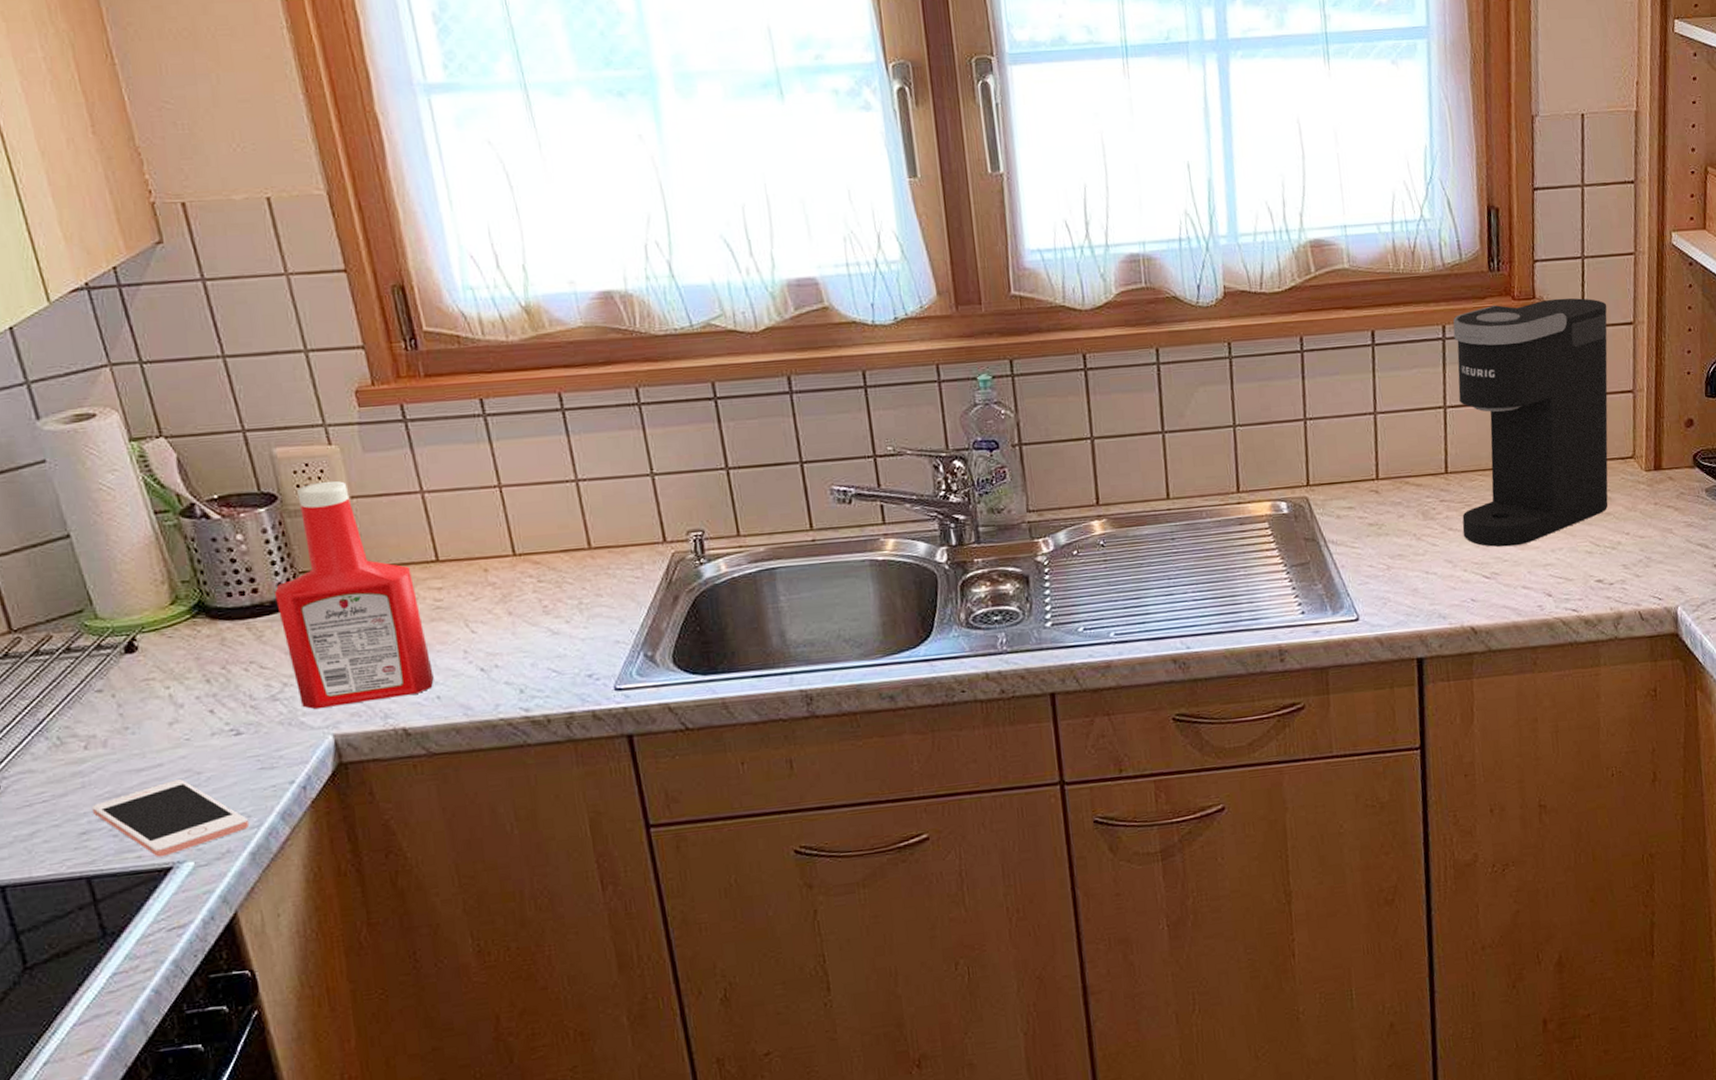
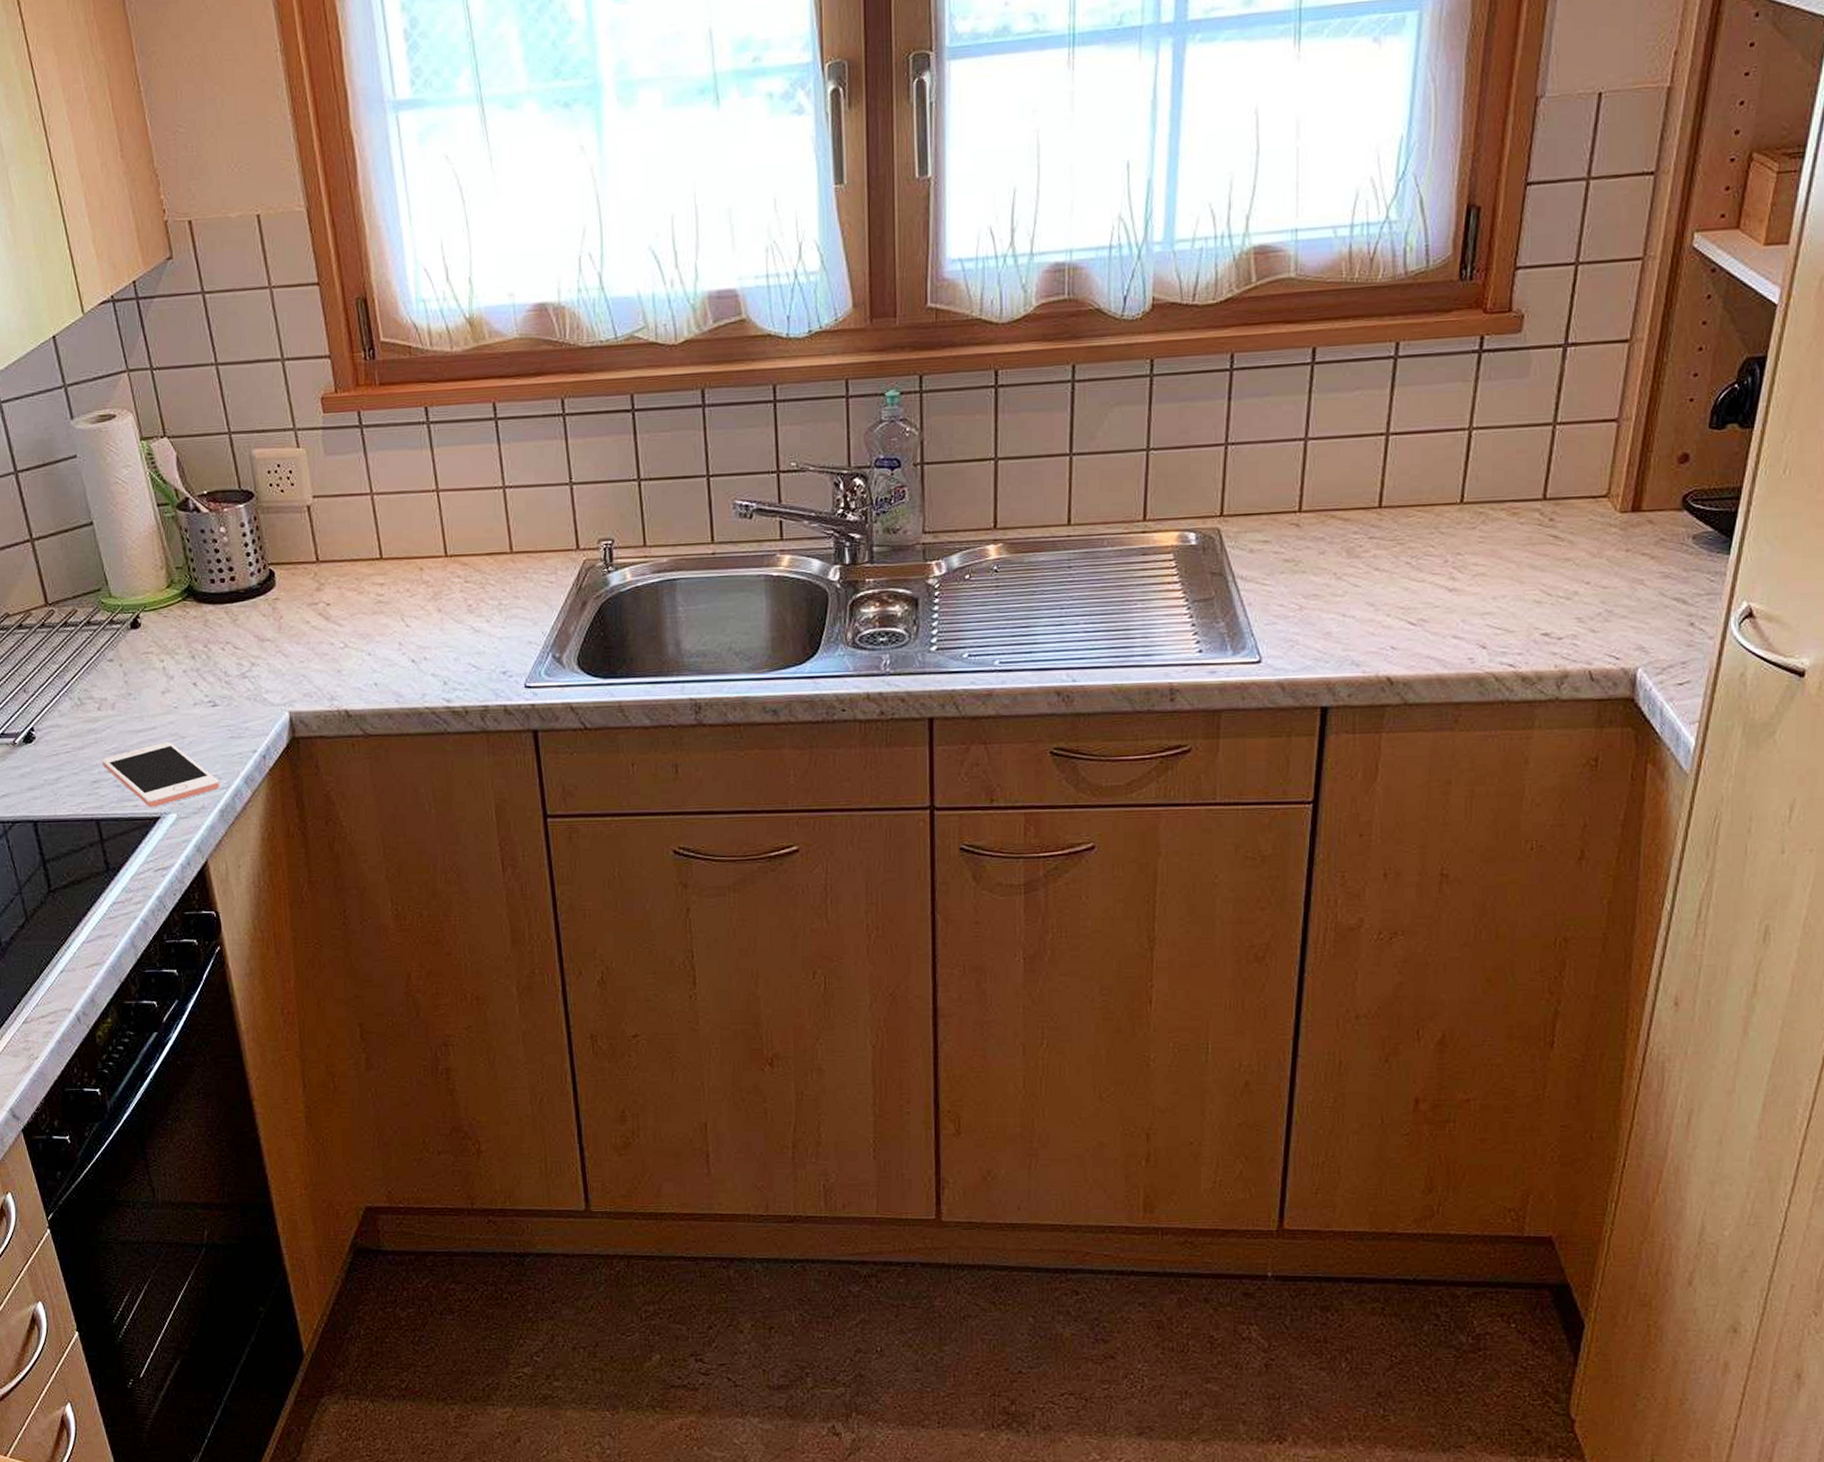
ketchup bottle: present [275,480,434,710] -> none [248,481,373,688]
coffee maker: present [1453,298,1608,547] -> none [1391,311,1600,592]

